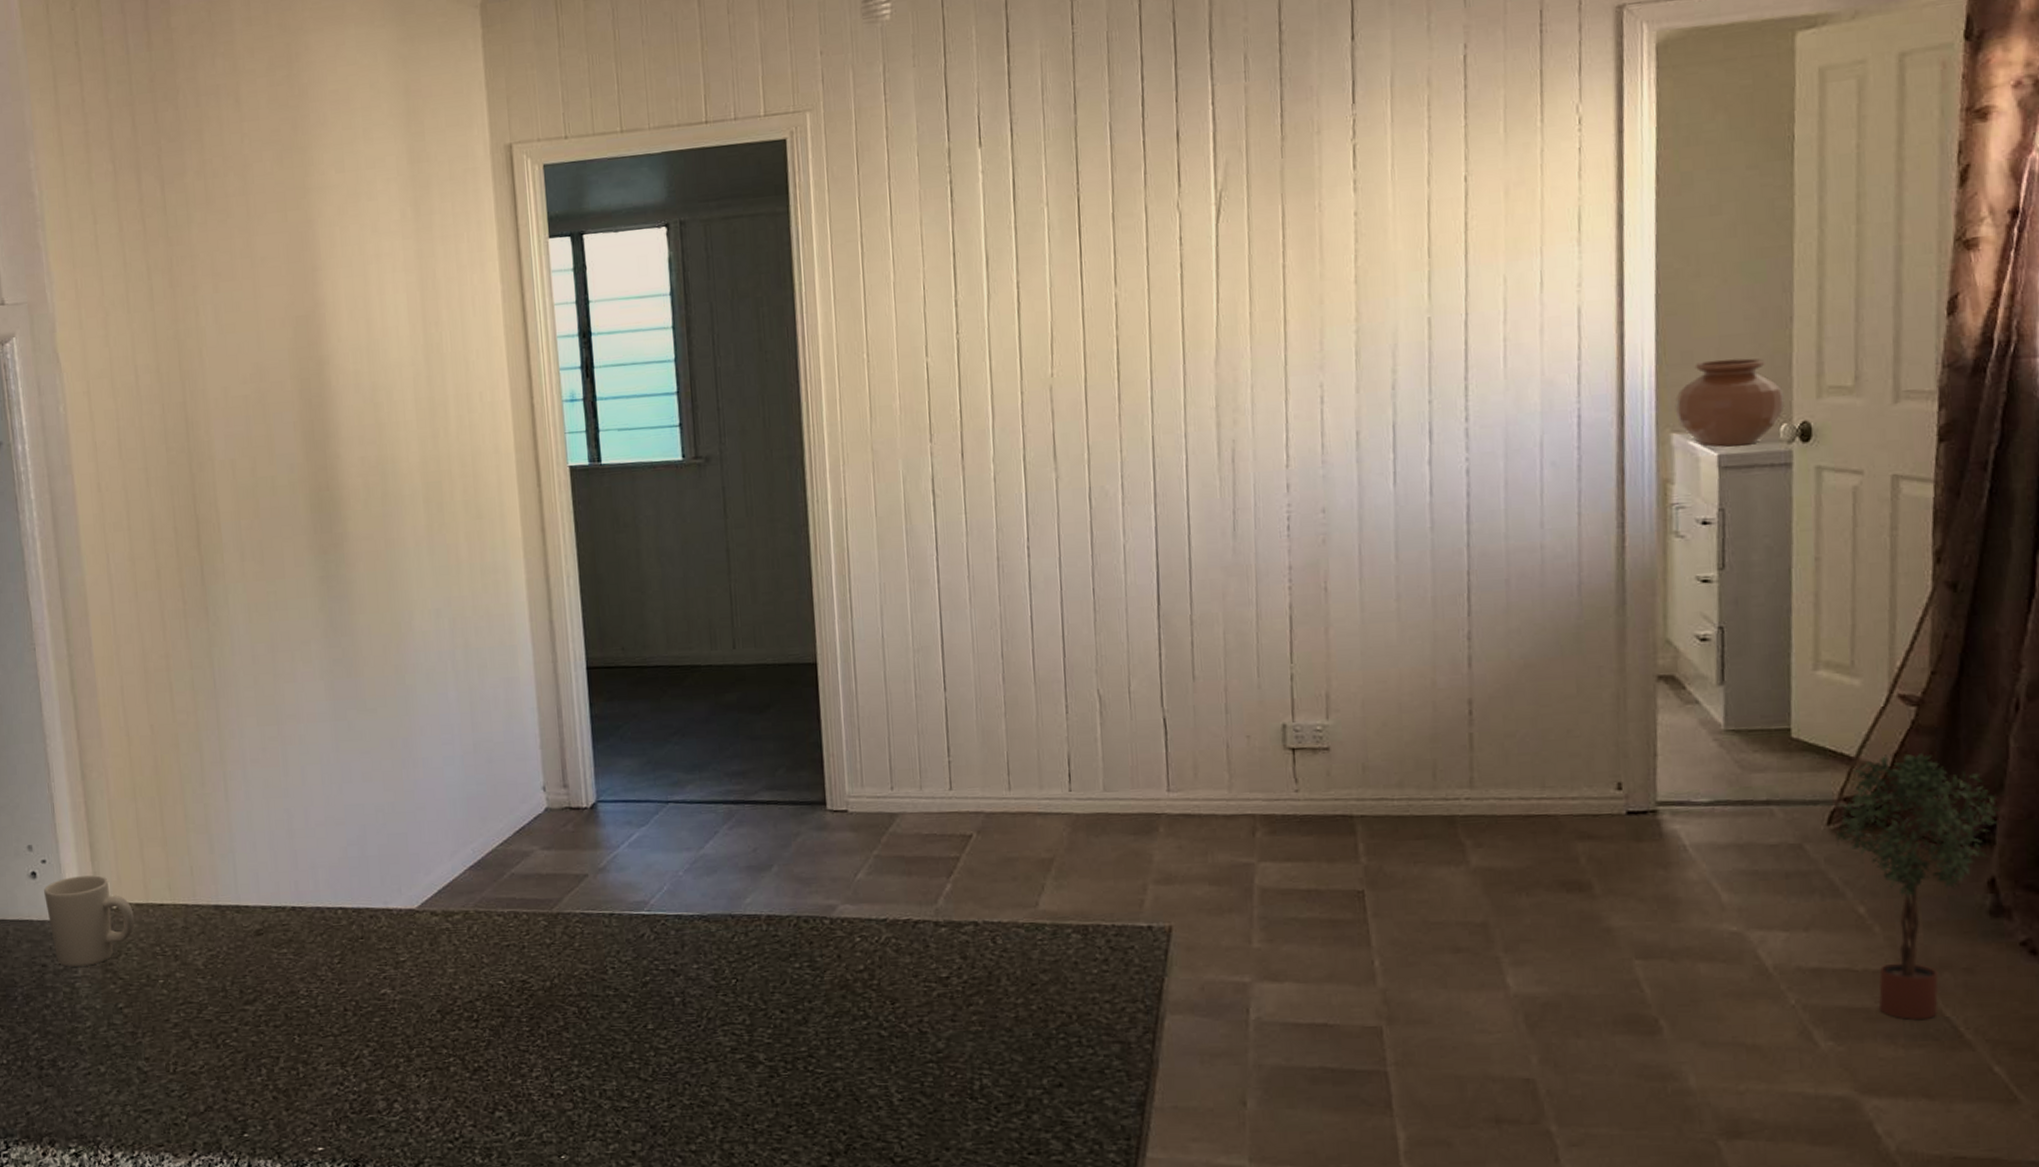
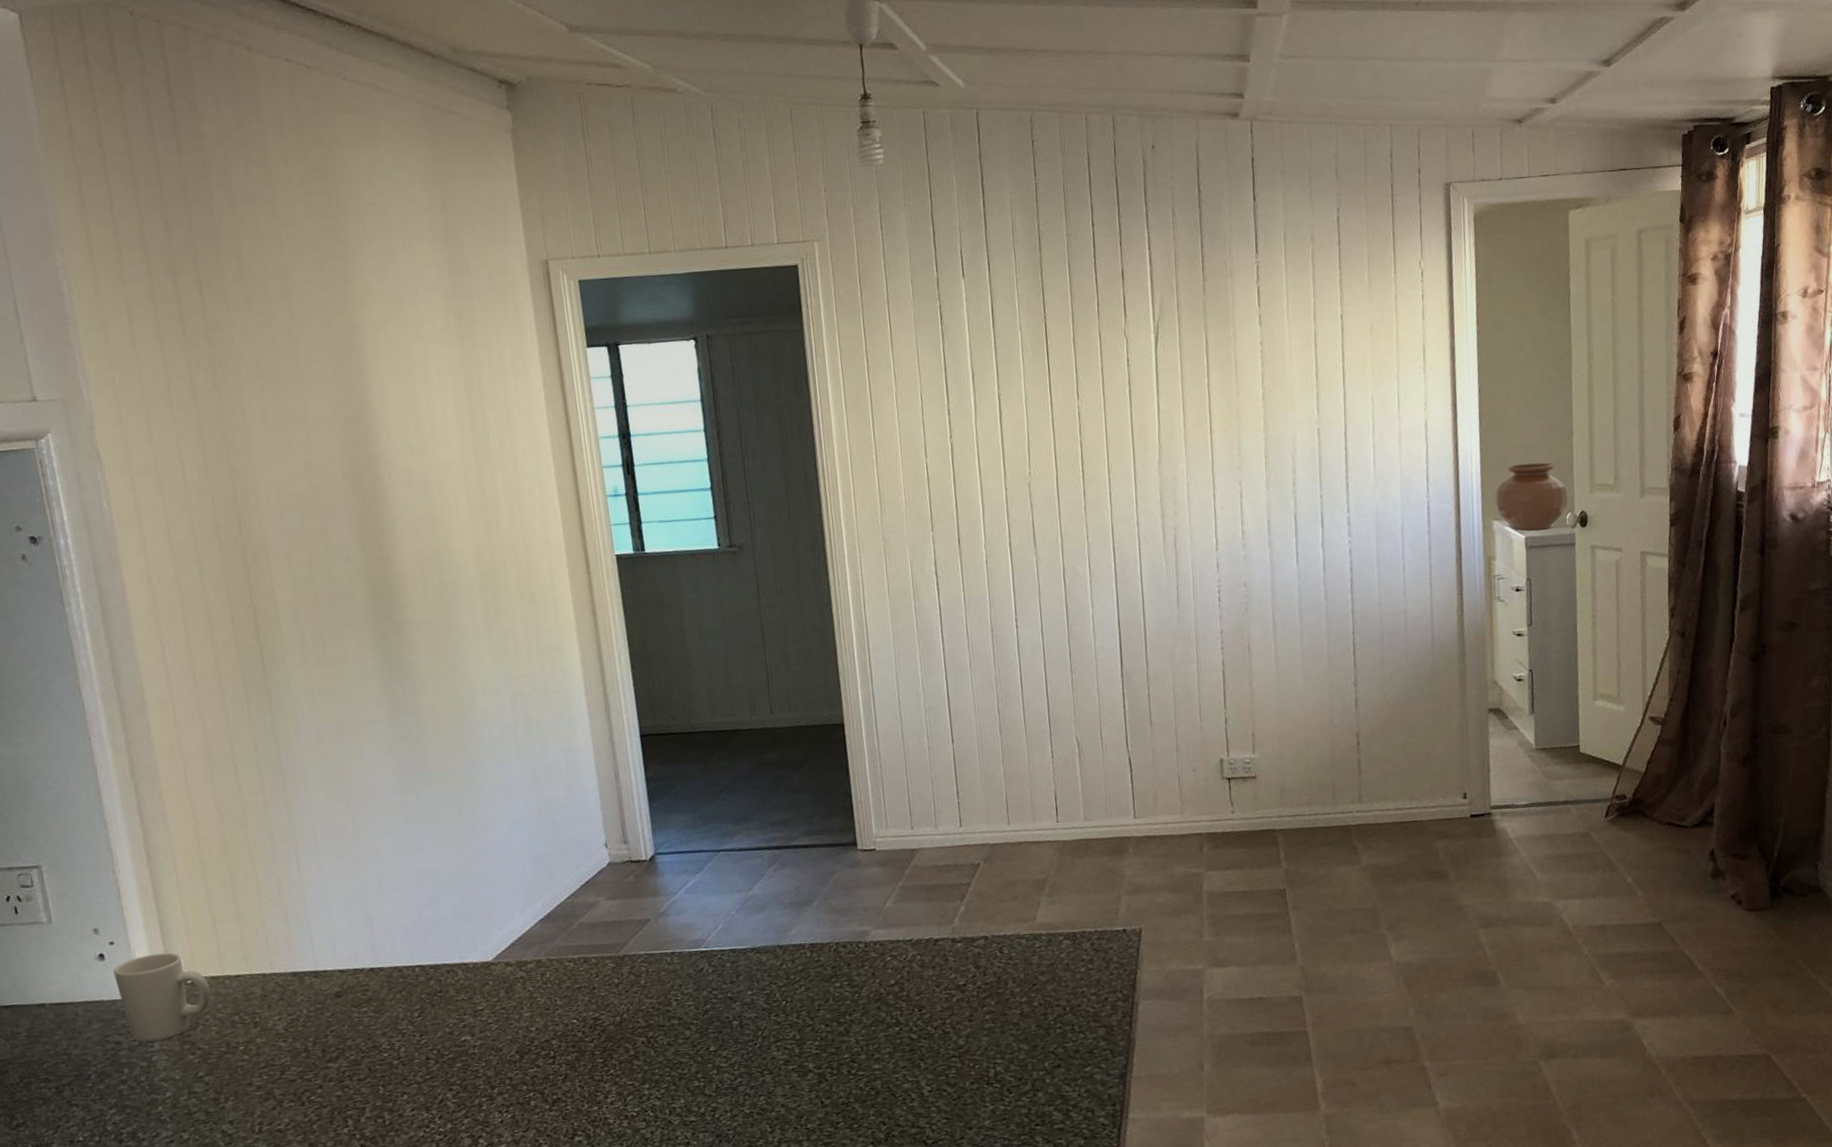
potted tree: present [1835,752,2001,1020] -> none [1611,759,1716,959]

